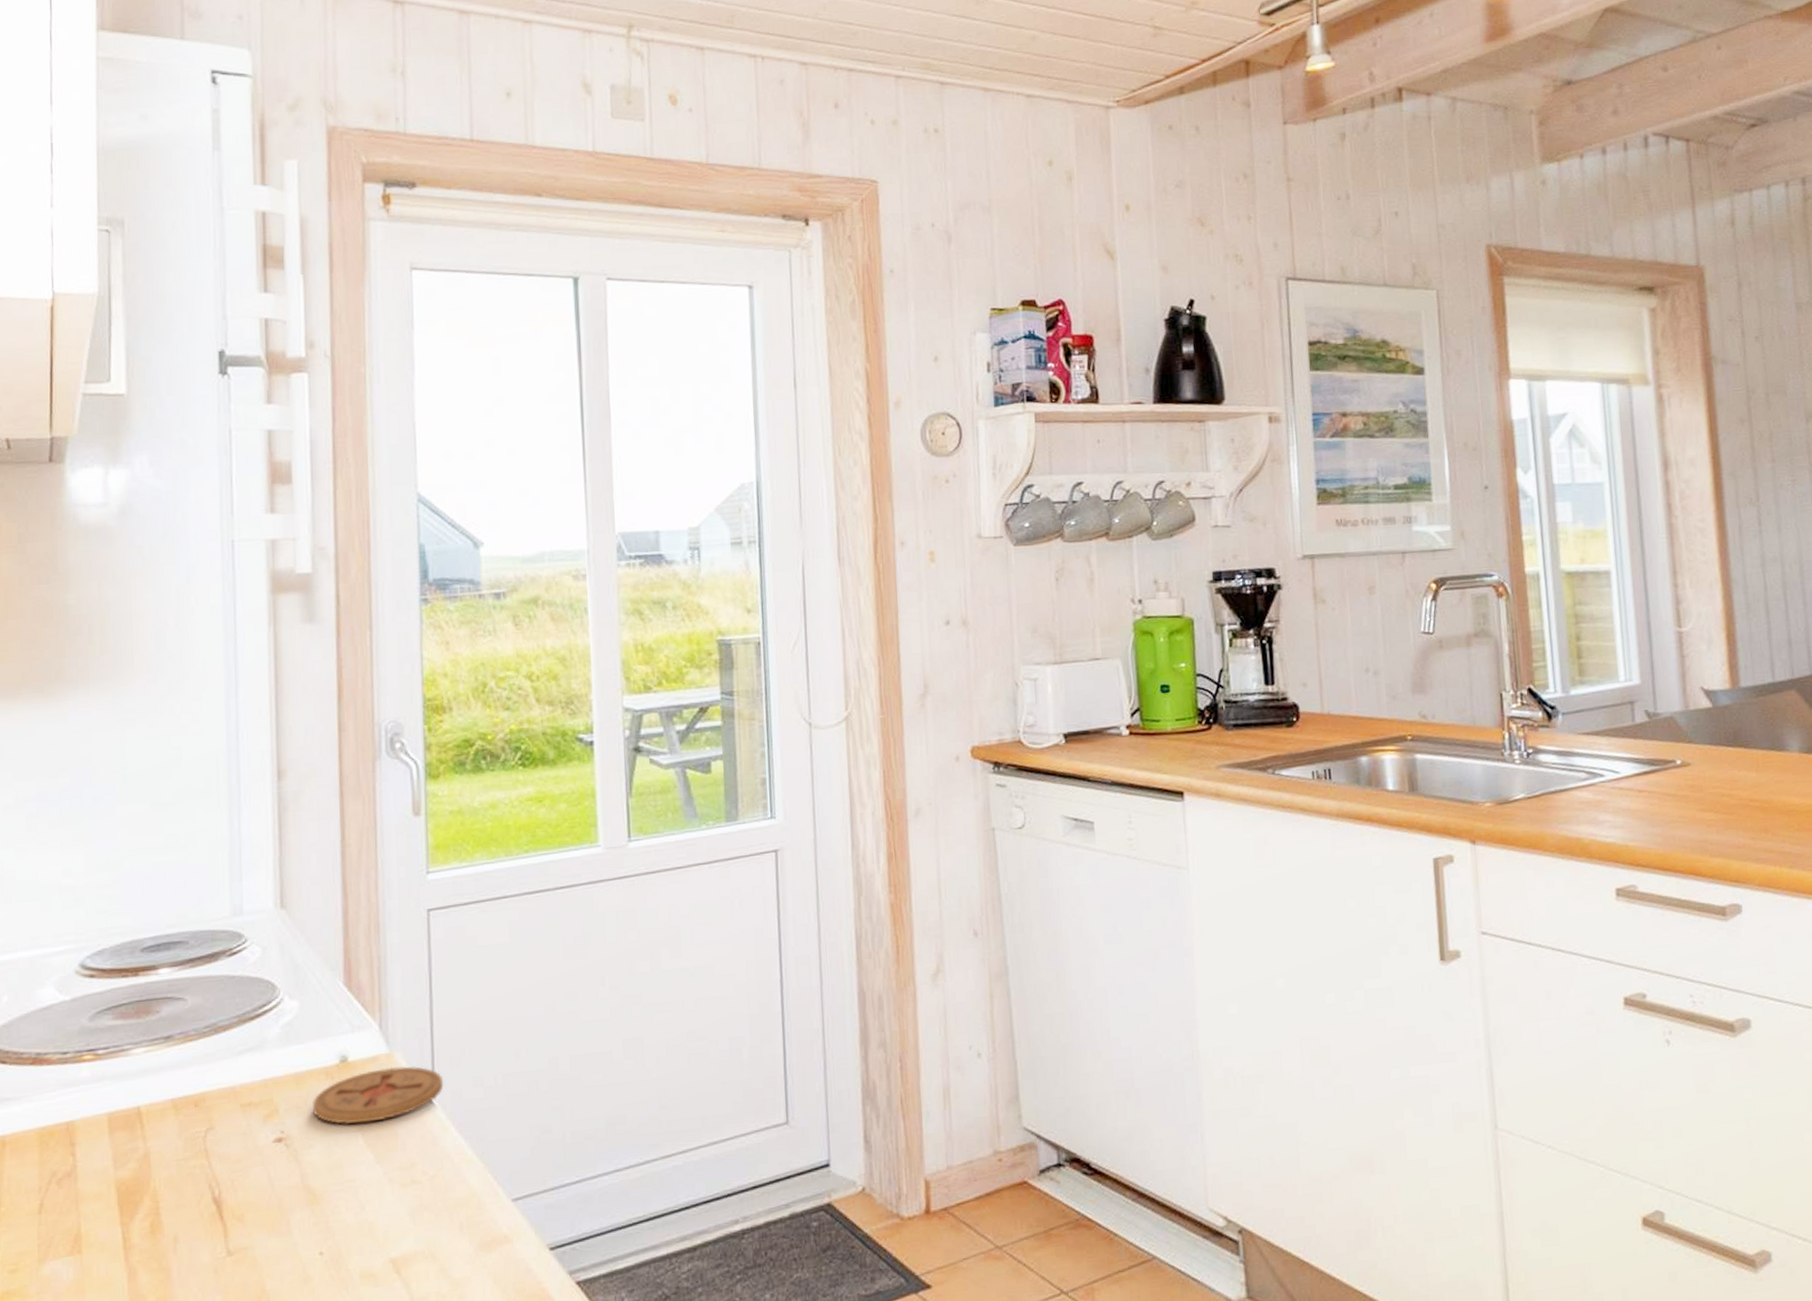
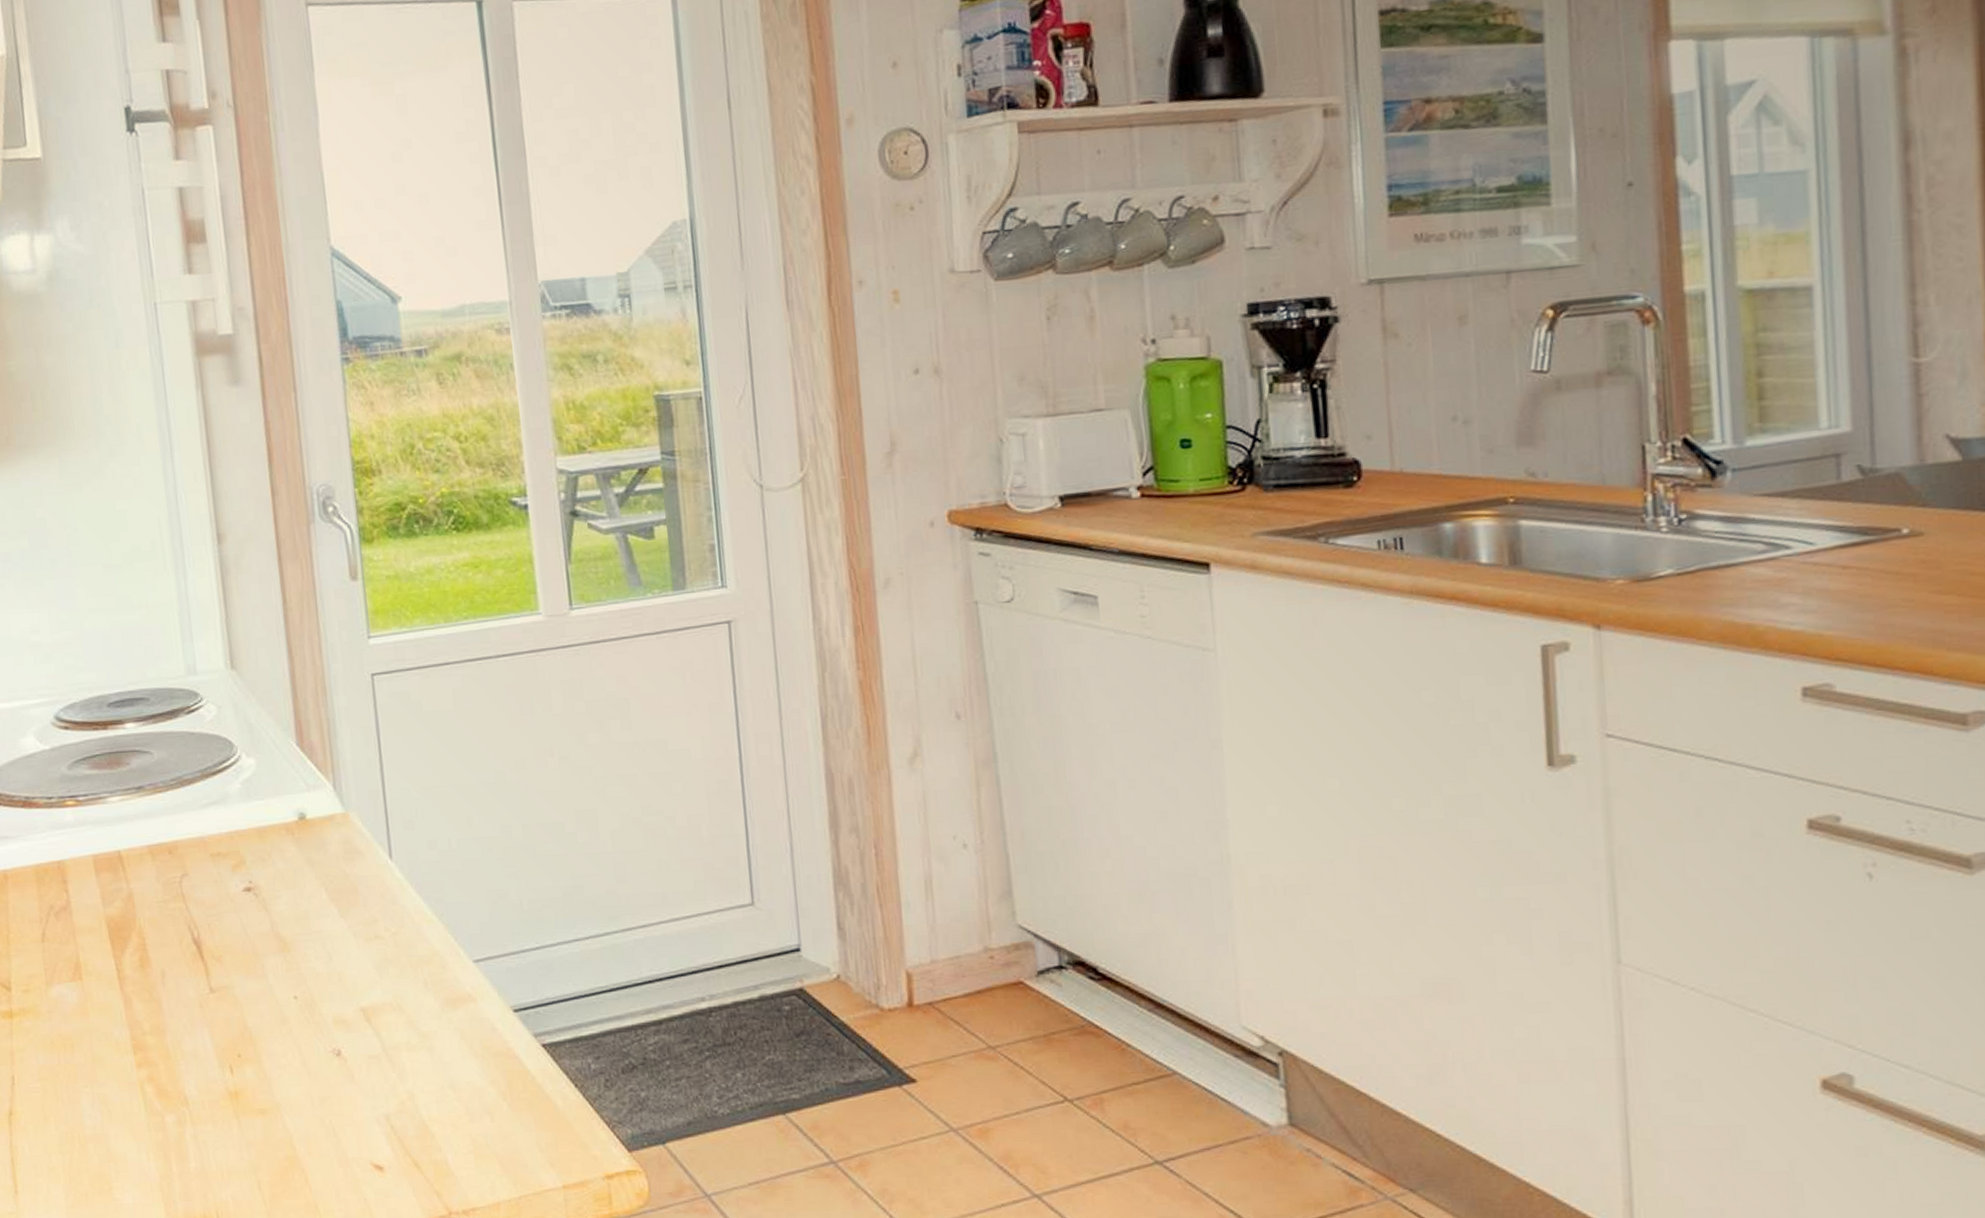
coaster: present [313,1066,444,1125] -> none [276,826,400,879]

